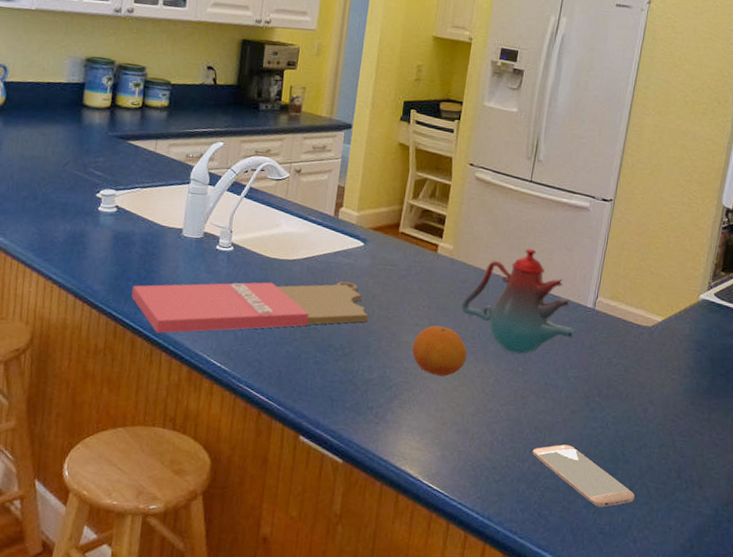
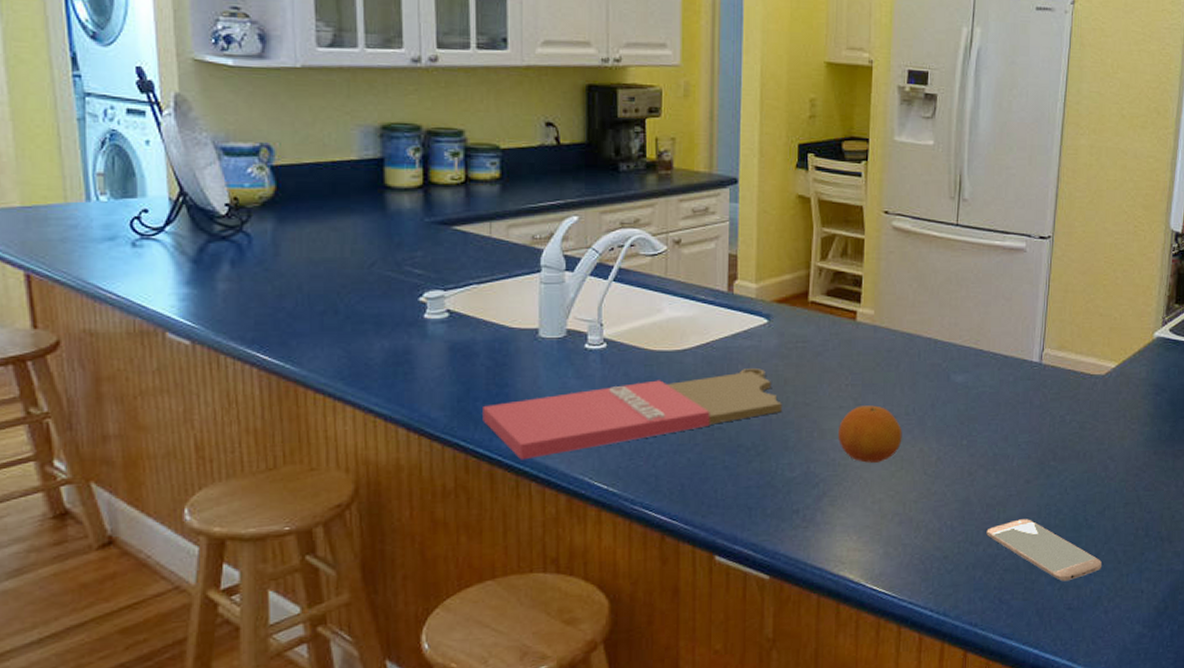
teakettle: present [461,248,577,354] -> none [890,303,1024,425]

